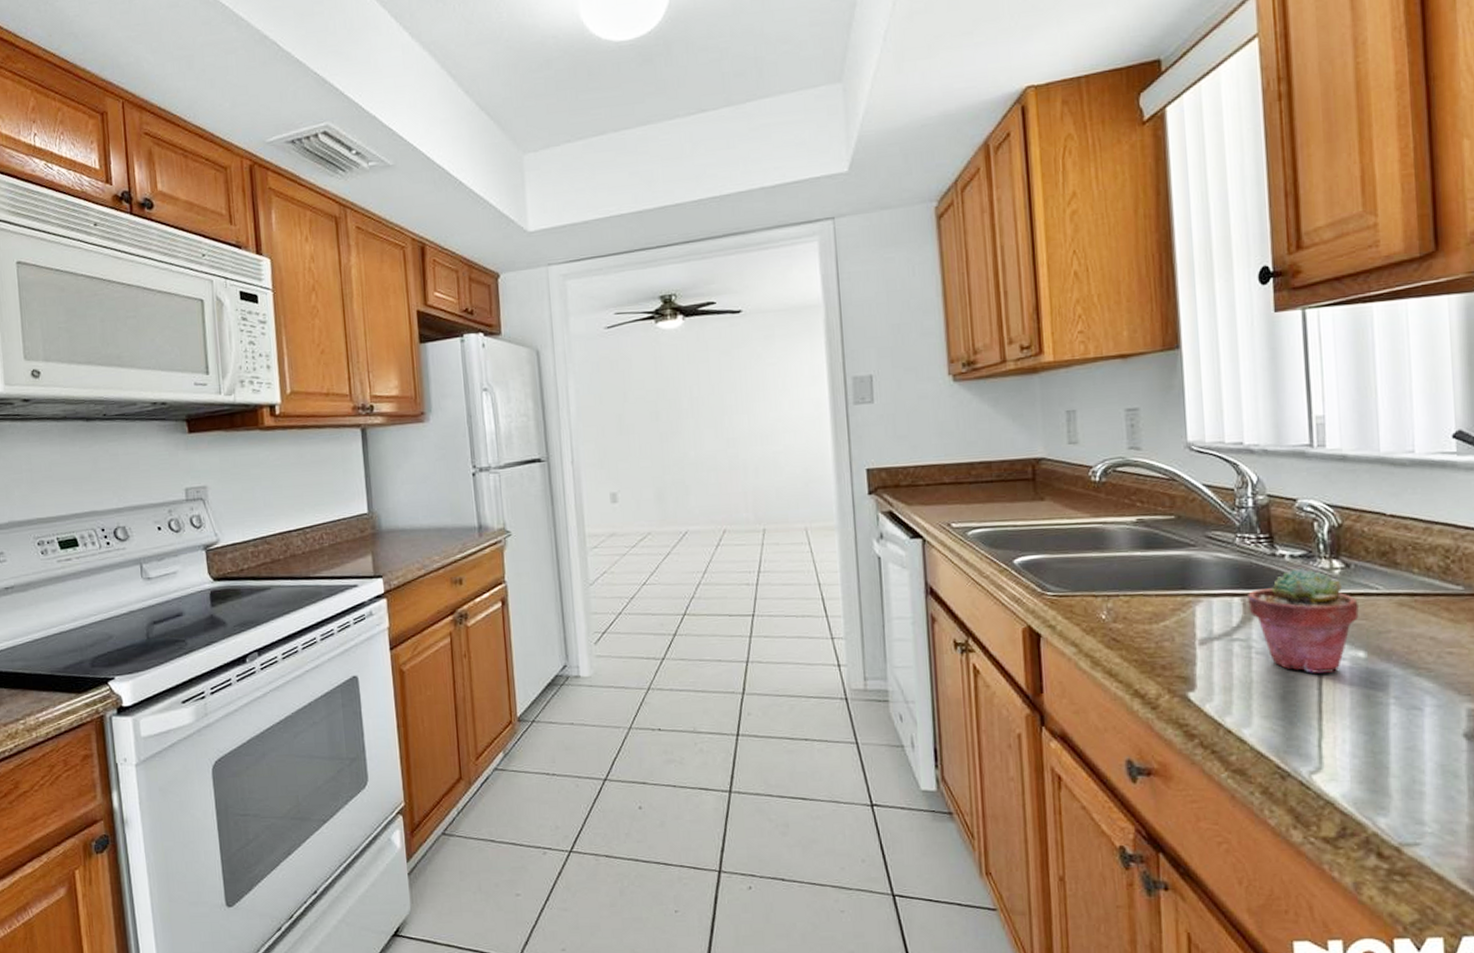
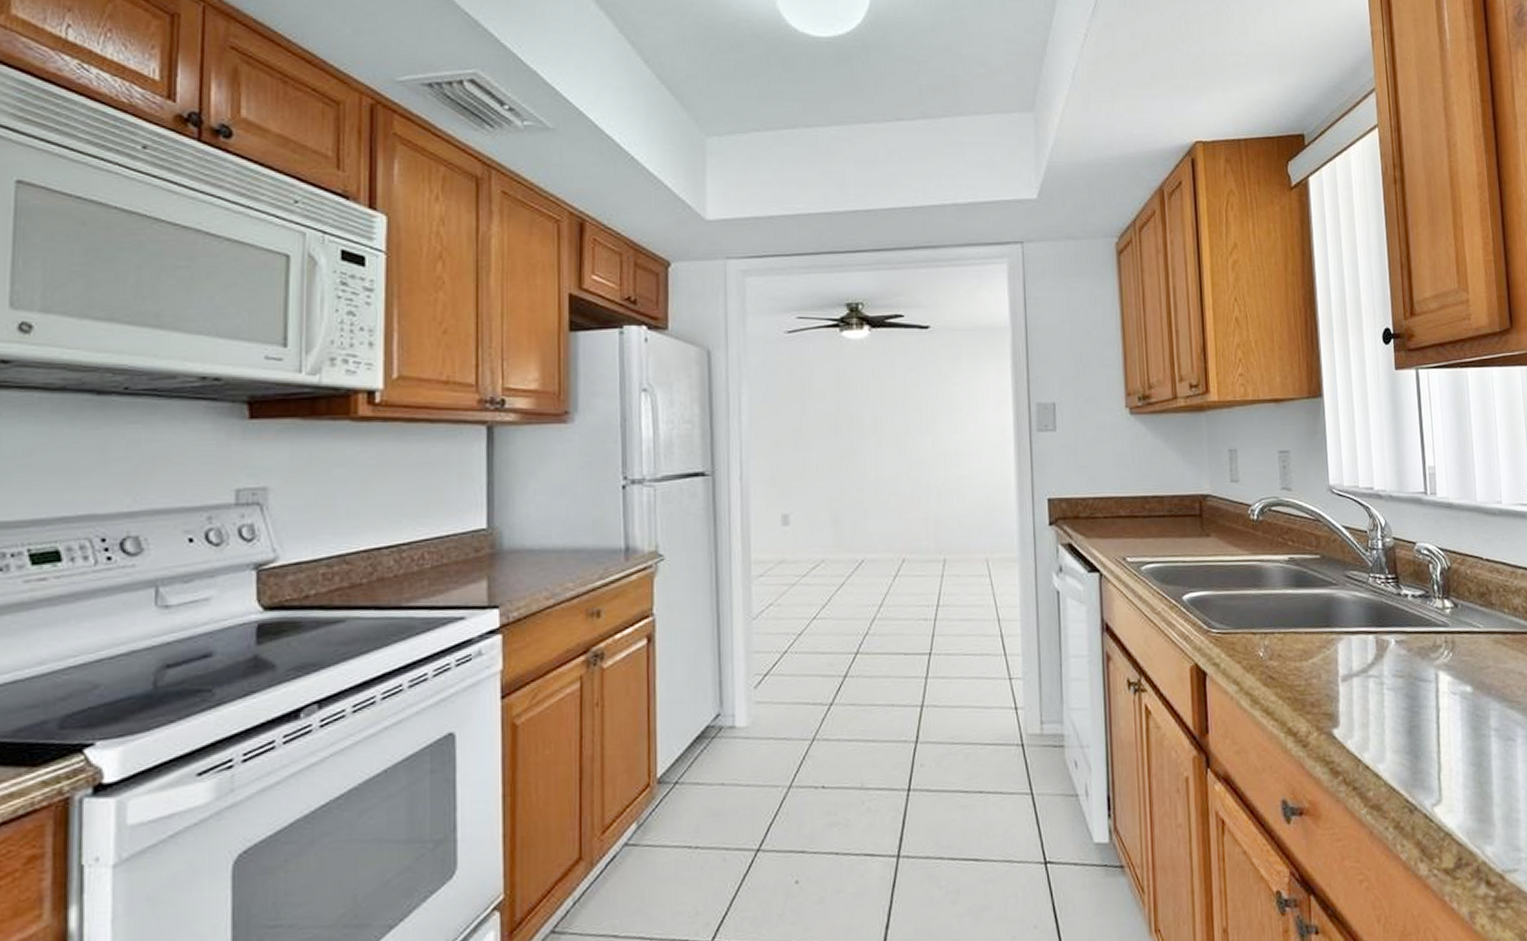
potted succulent: present [1248,568,1359,673] -> none [1380,607,1466,708]

